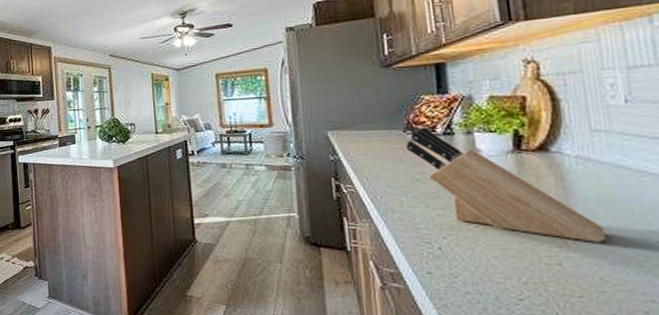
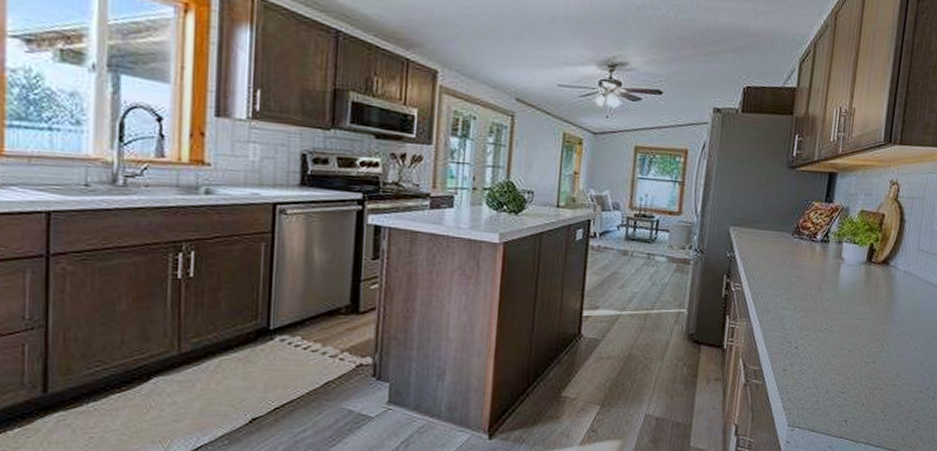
knife block: present [406,127,606,242] -> none [791,232,908,344]

